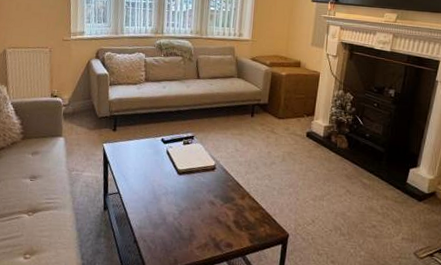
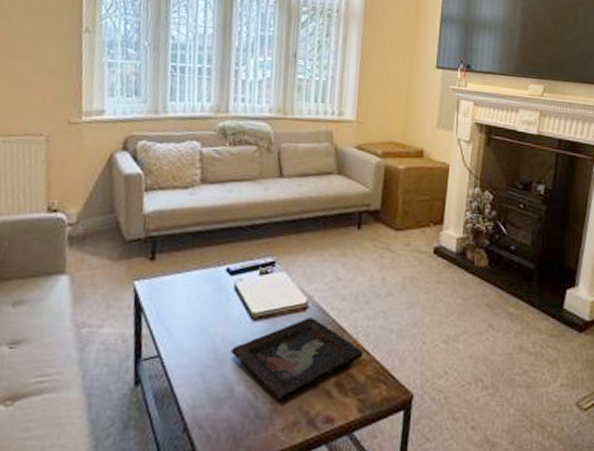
decorative tray: none [164,175,254,230] -> present [230,318,363,401]

